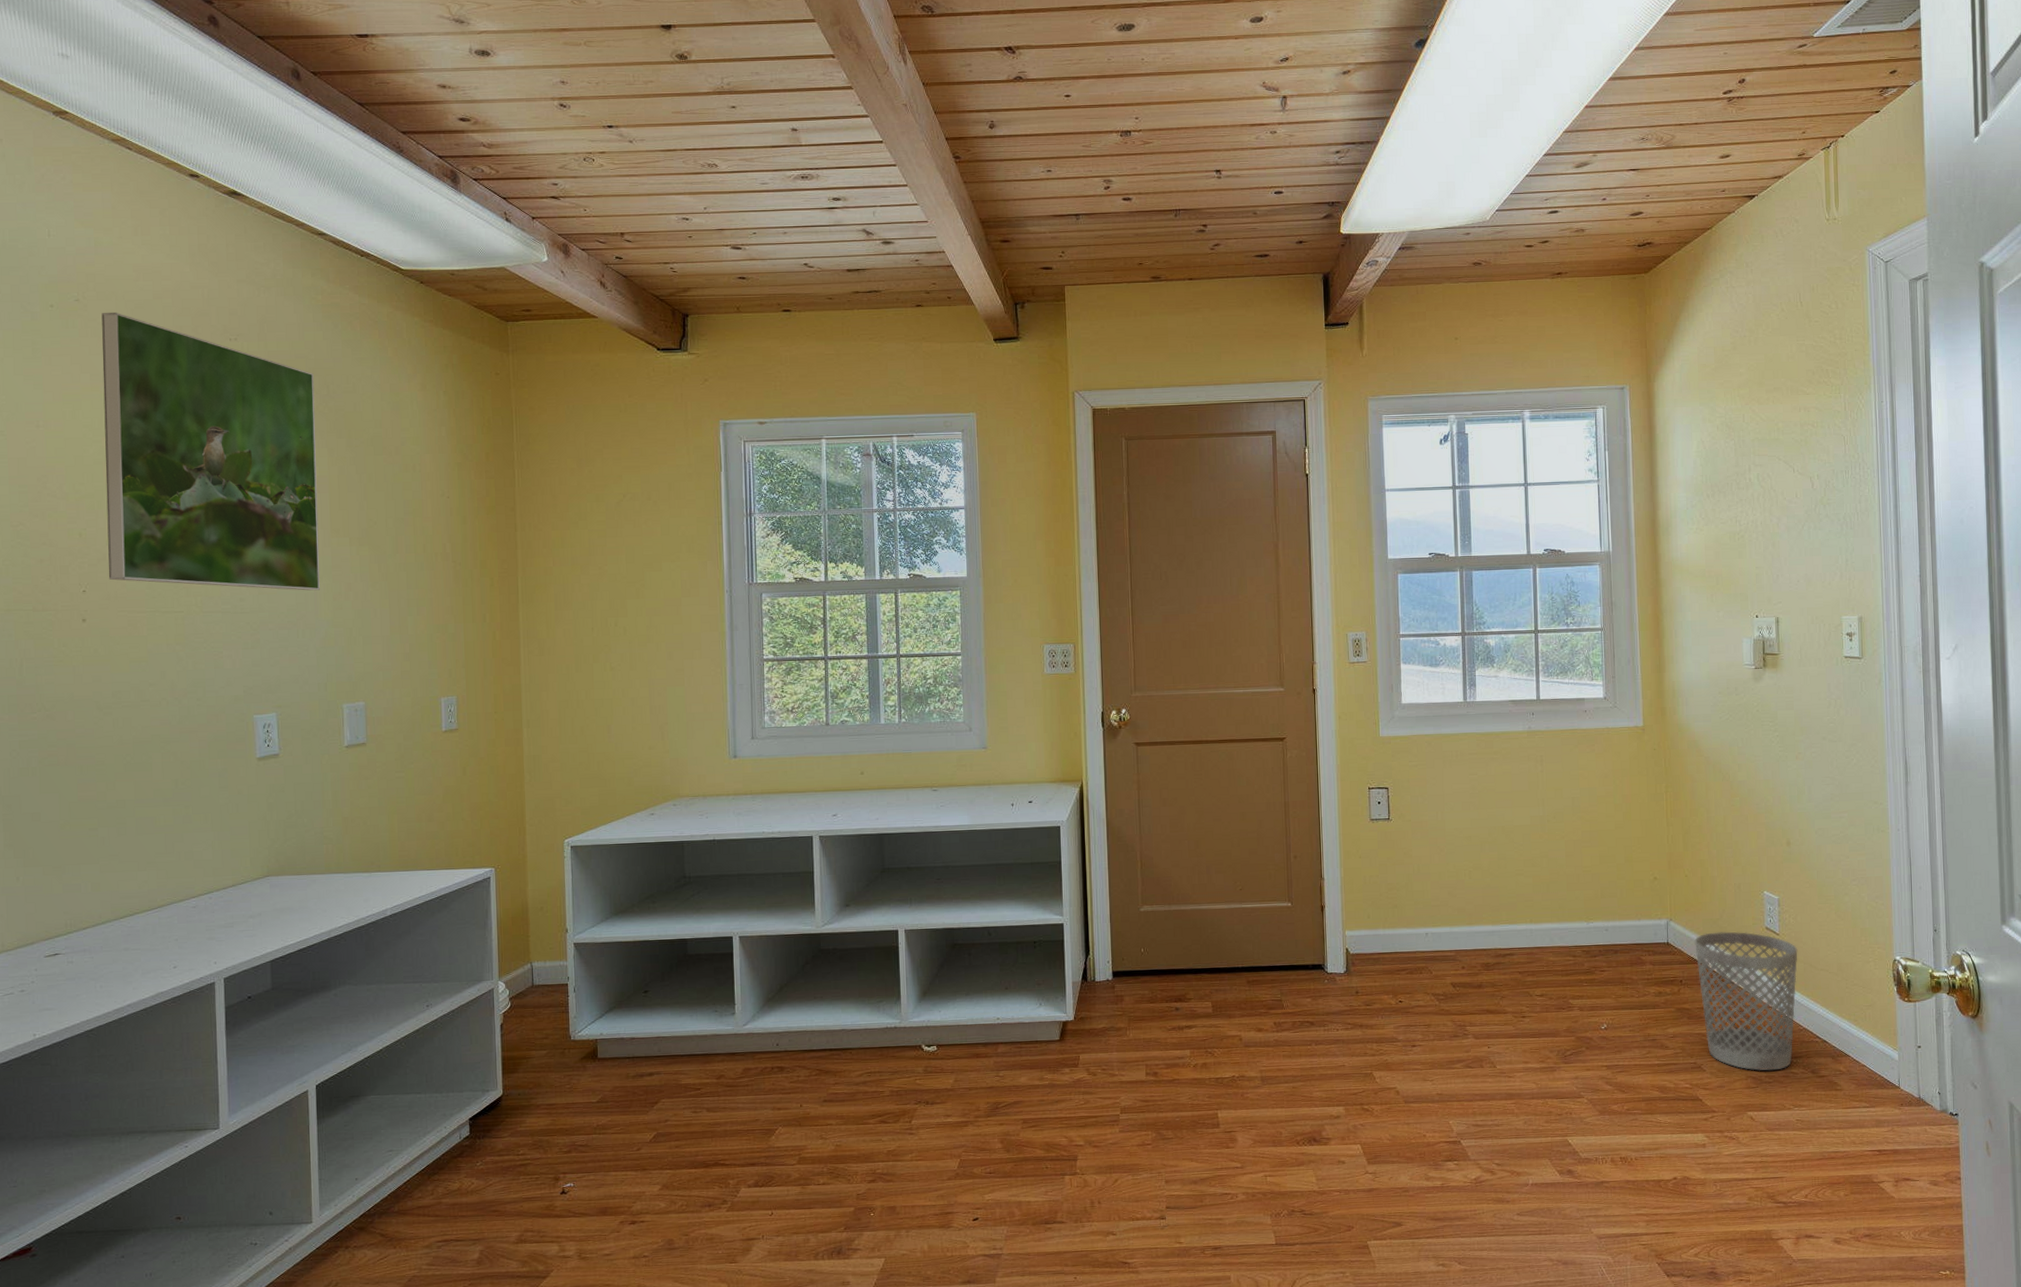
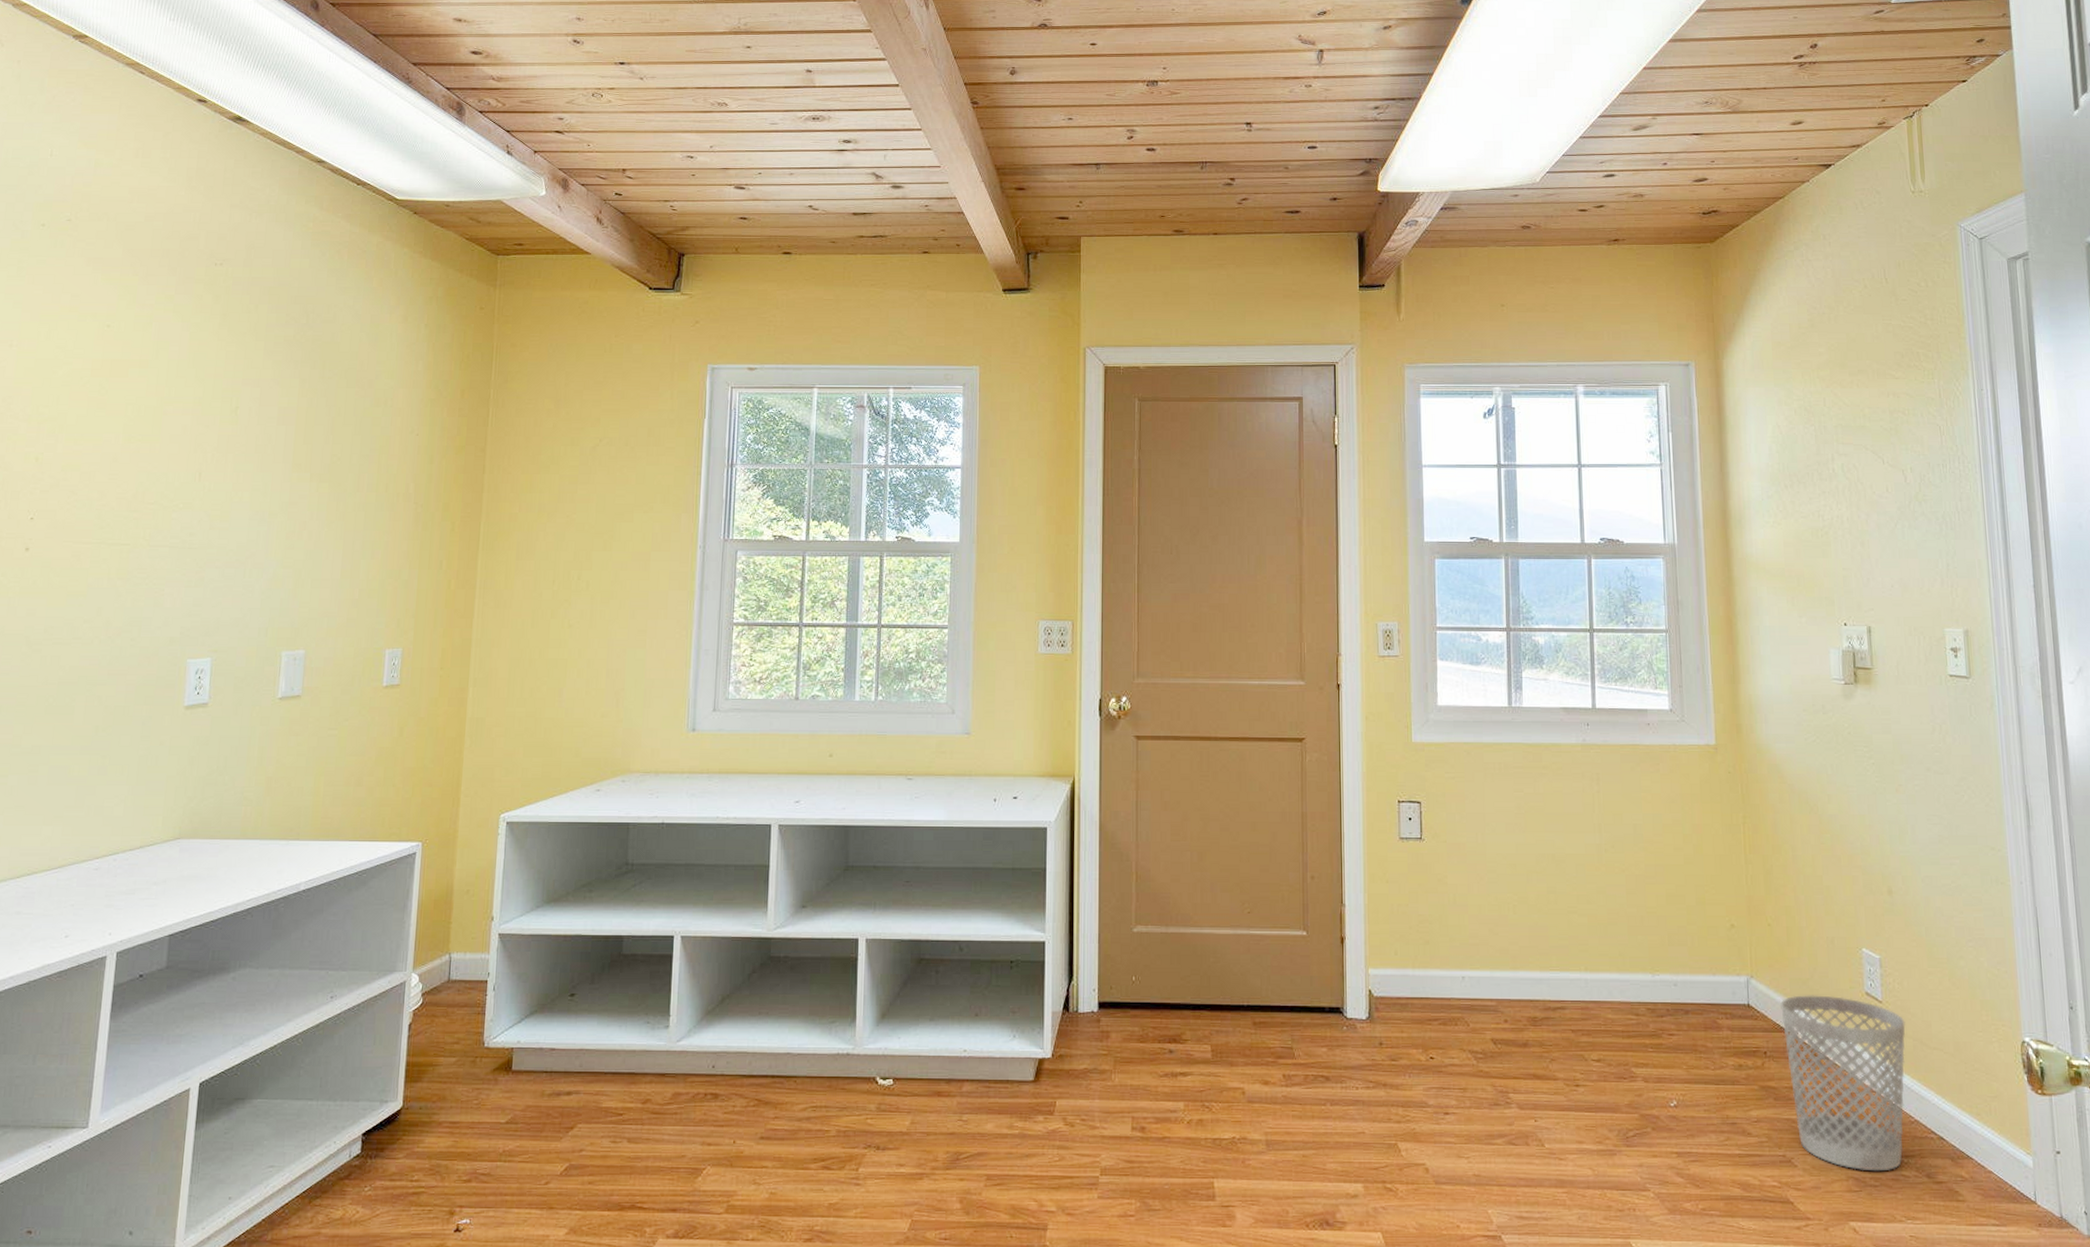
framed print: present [101,312,320,591] -> none [58,233,295,528]

